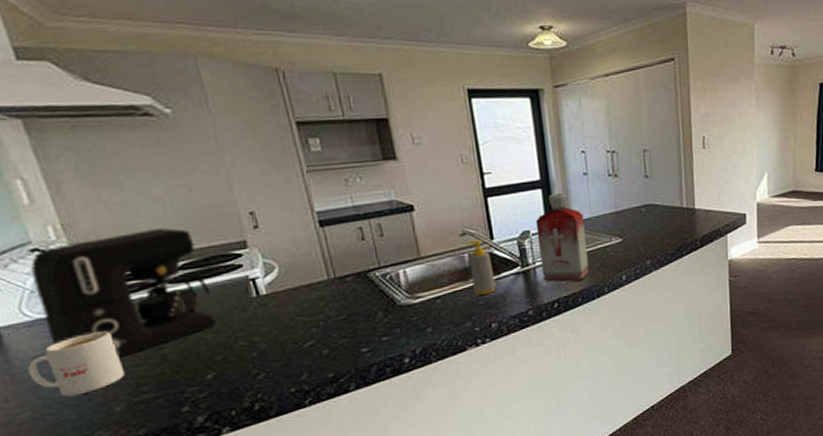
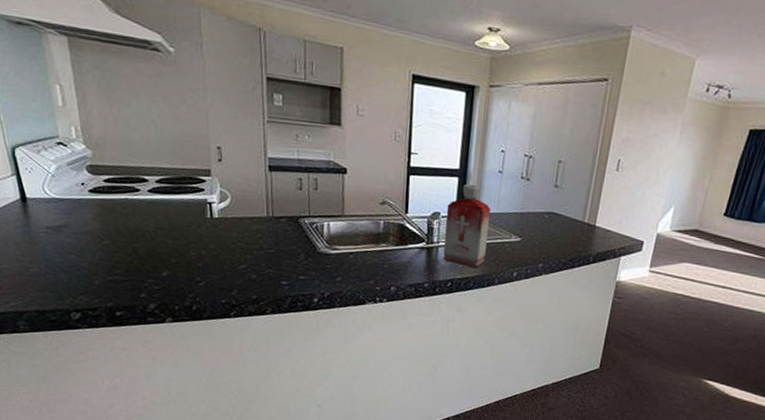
mug: present [28,331,125,397] -> none [41,217,106,265]
coffee maker: present [30,228,216,358] -> none [56,143,178,243]
soap bottle: present [466,238,496,295] -> none [382,210,402,260]

